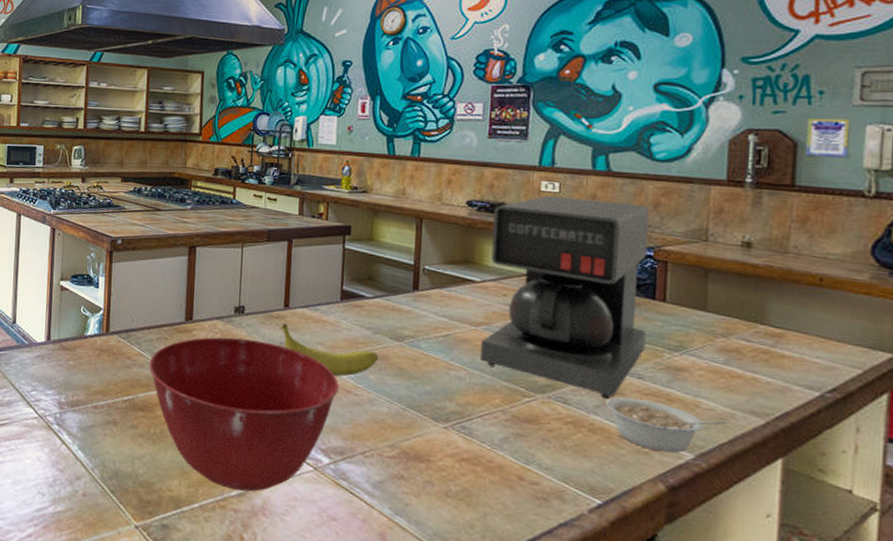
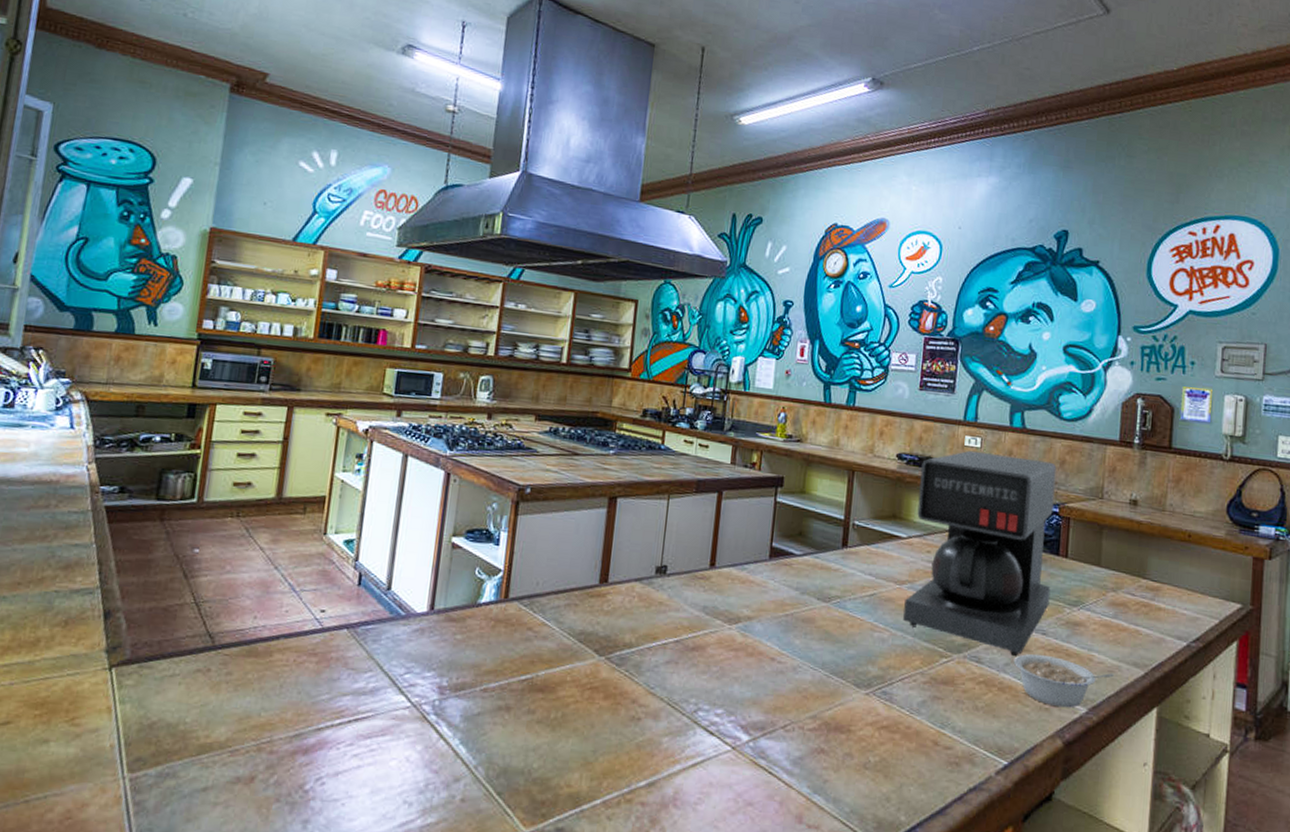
mixing bowl: present [149,337,339,492] -> none [553,601,763,780]
fruit: present [281,323,378,377] -> none [705,584,804,643]

